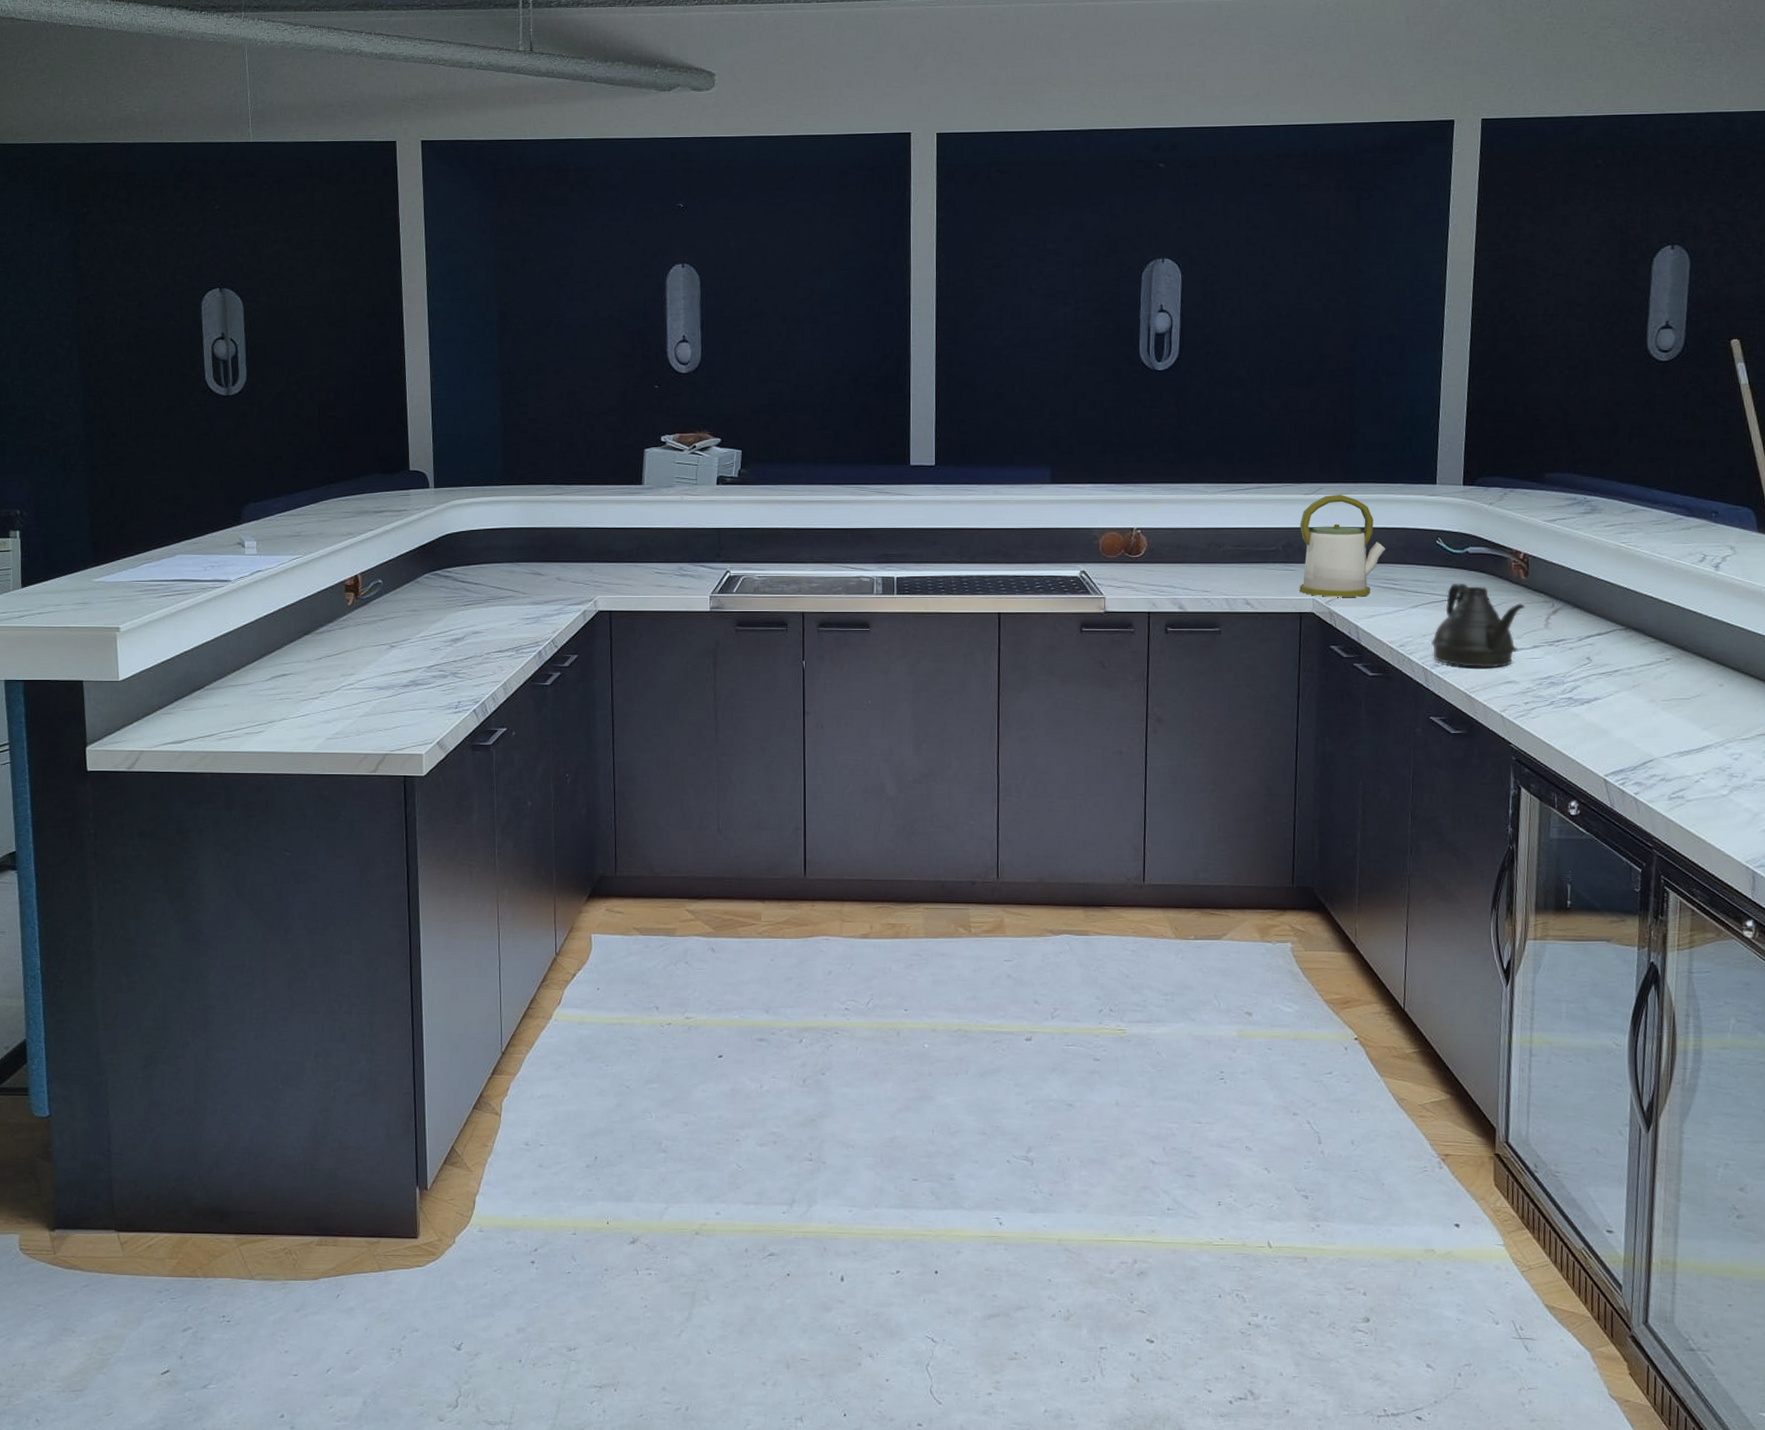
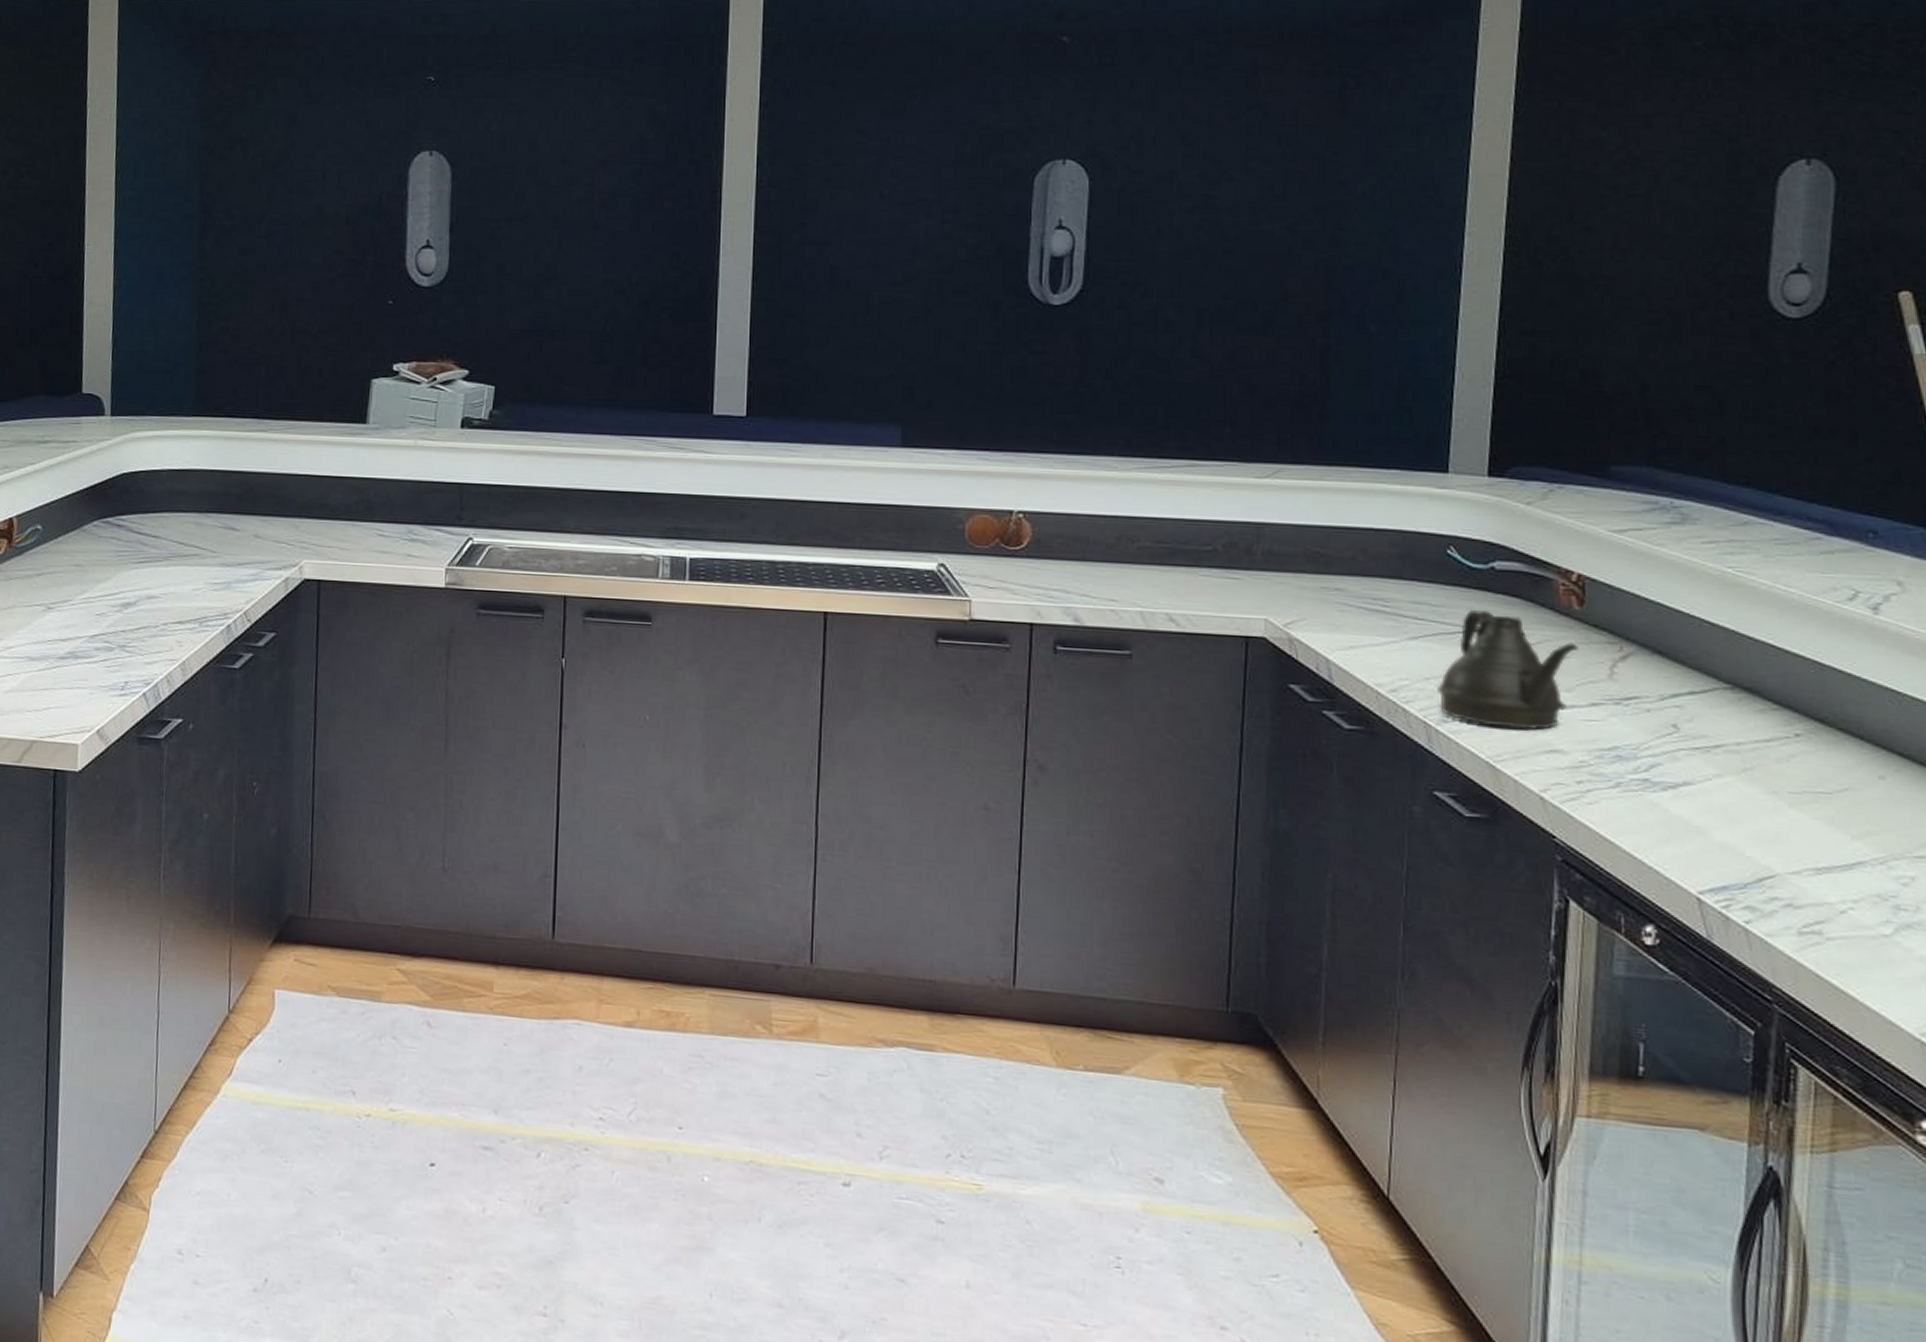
kettle: present [1299,494,1386,597] -> none [1246,479,1373,620]

